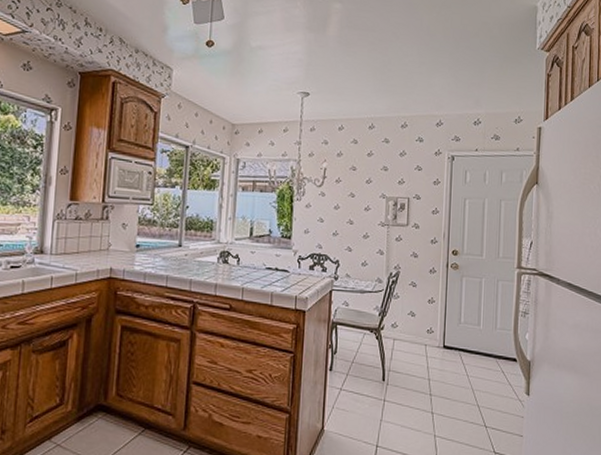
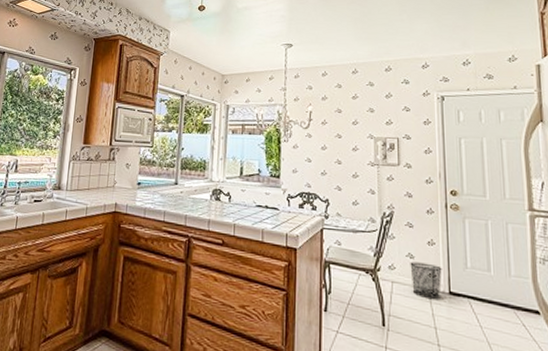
waste bin: none [411,319,439,353] -> present [410,262,442,299]

